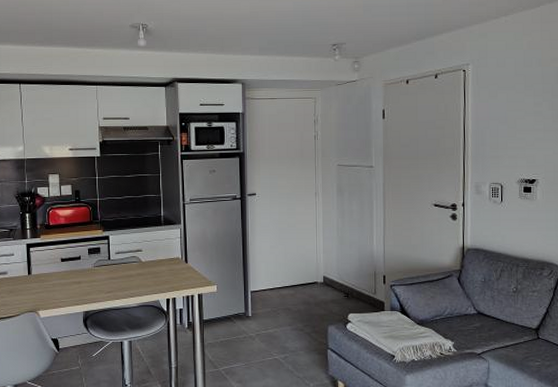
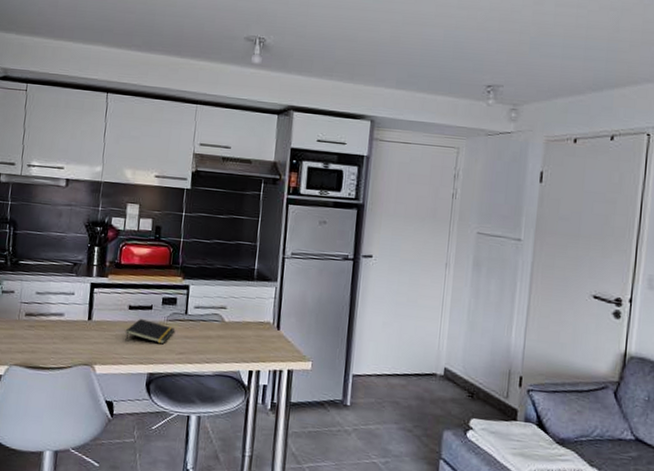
notepad: none [60,268,101,288] -> present [125,319,175,345]

